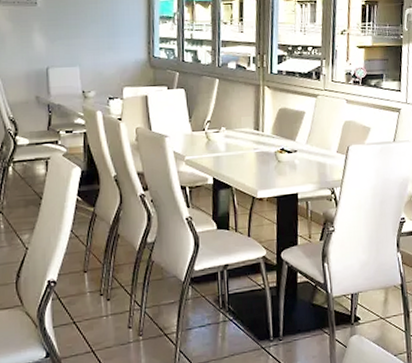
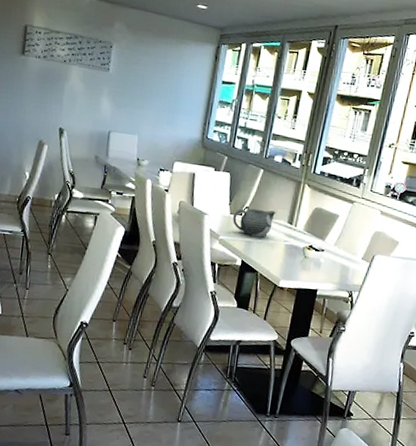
teapot: none [196,120,240,151] -> present [233,208,276,238]

